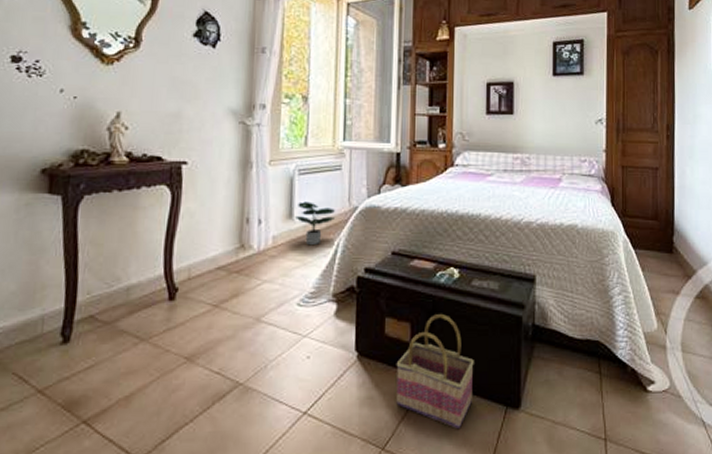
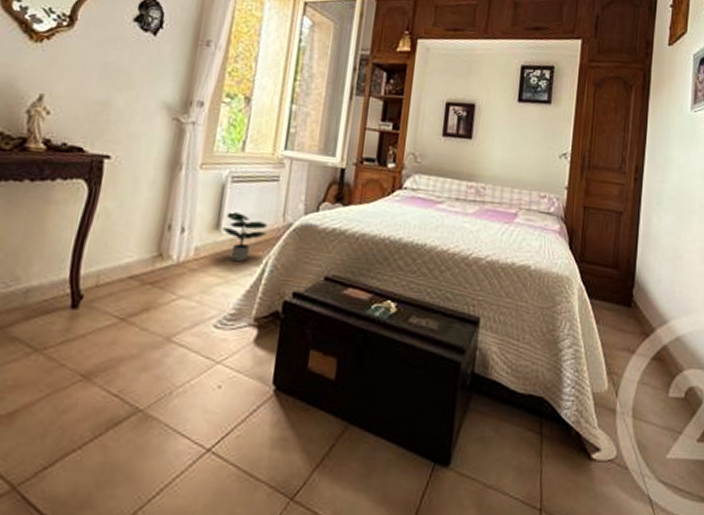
basket: present [396,313,474,430] -> none [312,350,404,485]

